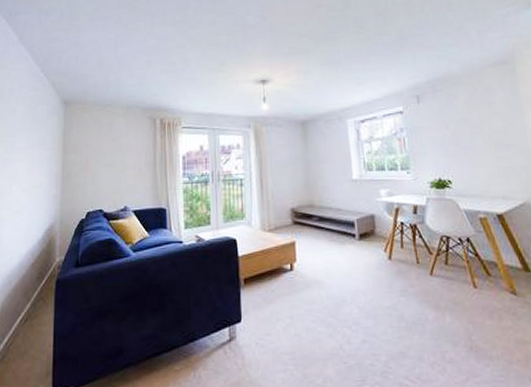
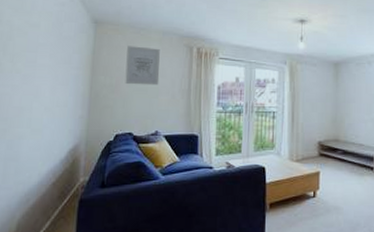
wall art: none [94,122,126,162] -> present [125,46,160,86]

